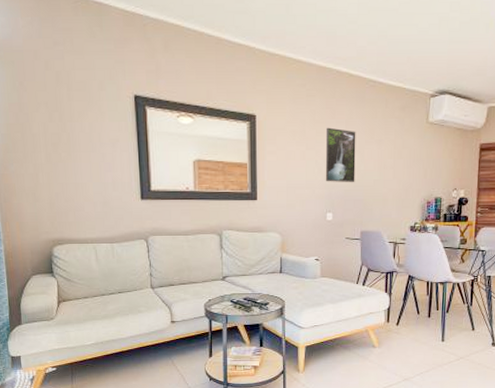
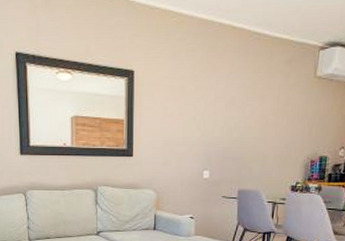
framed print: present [325,127,356,183] -> none [203,82,237,141]

